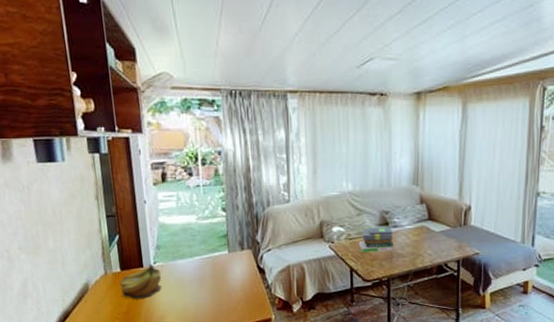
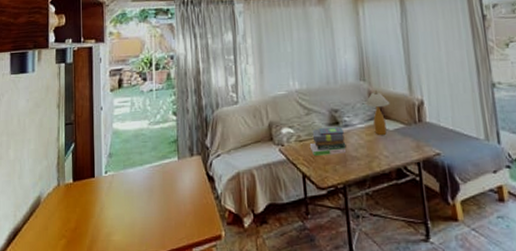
fruit: present [119,264,162,299] -> none [70,173,111,214]
table lamp: none [415,195,440,236] -> present [365,90,390,135]

